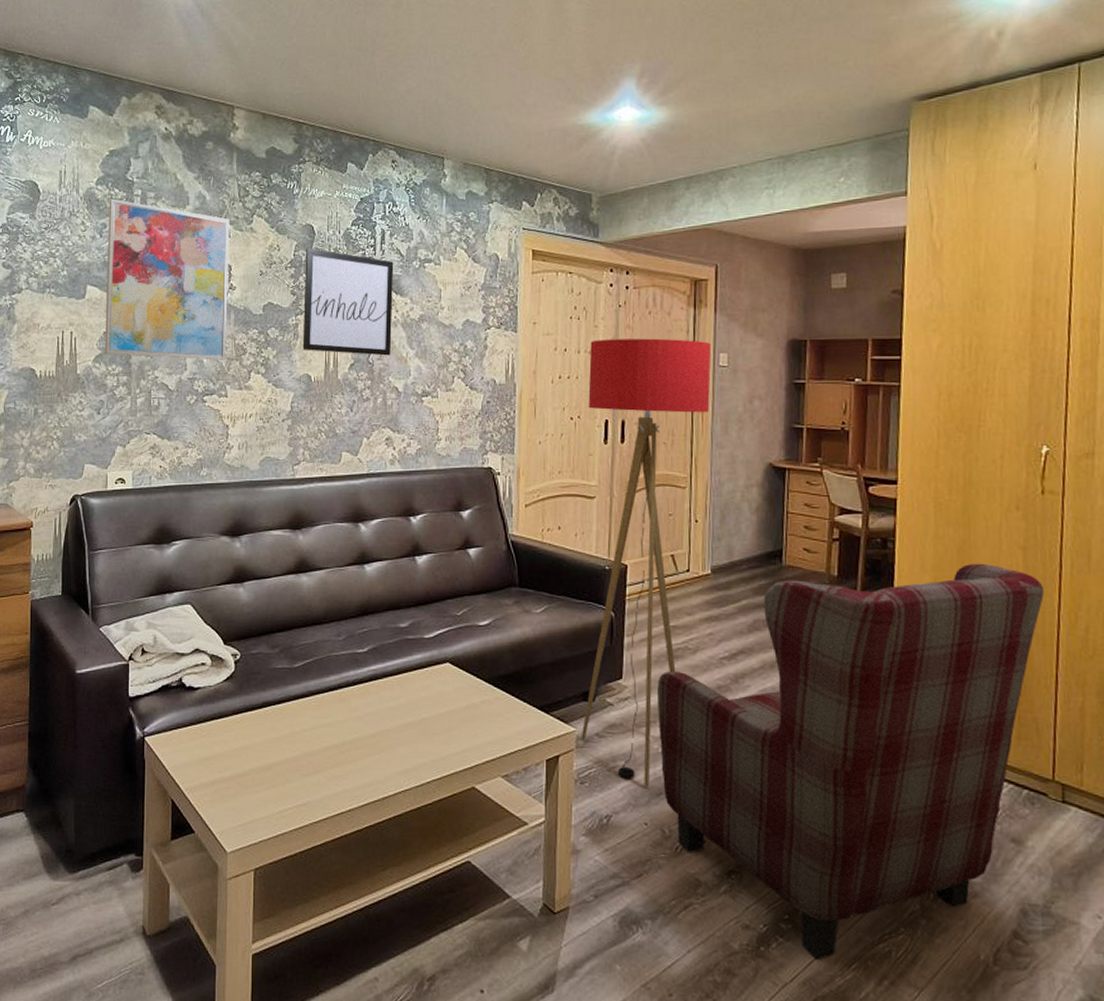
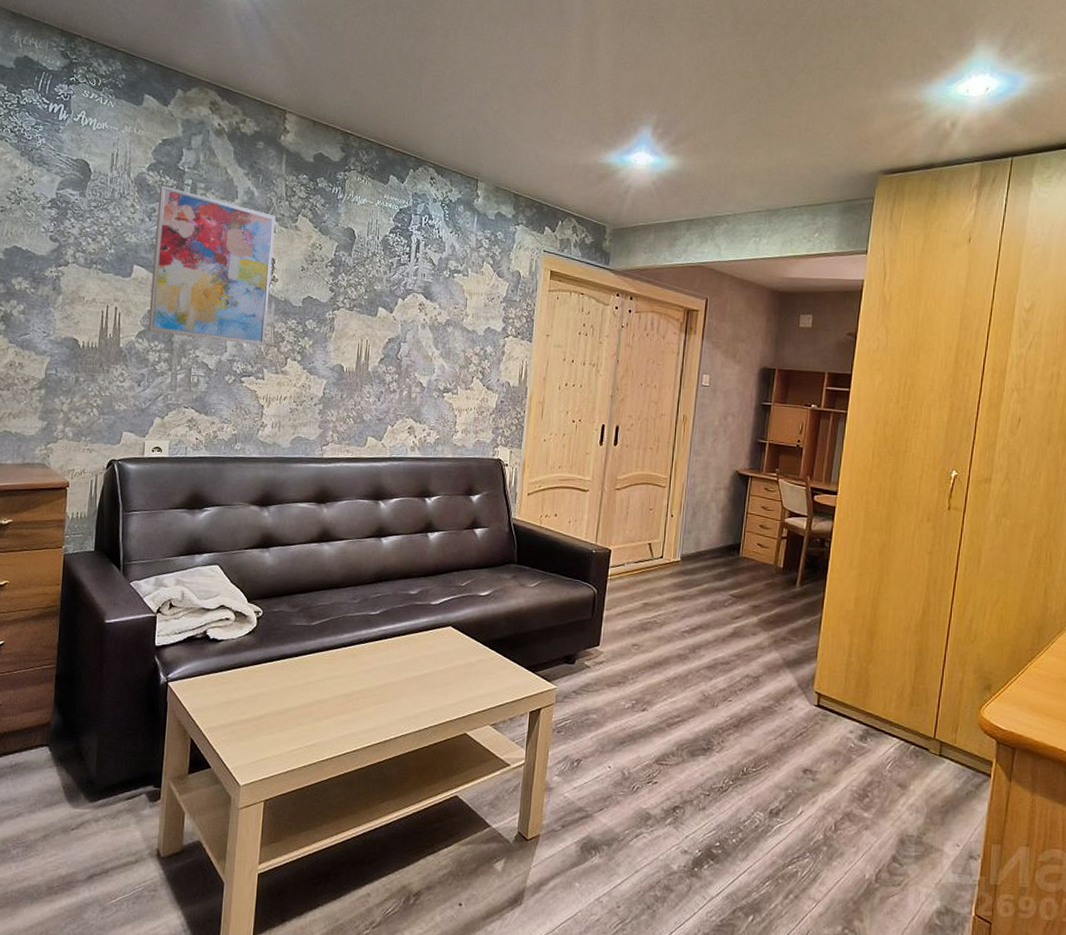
wall art: present [302,247,394,356] -> none [337,249,426,354]
floor lamp: present [581,338,712,788] -> none [560,354,697,737]
armchair: present [657,563,1044,960] -> none [626,562,942,878]

